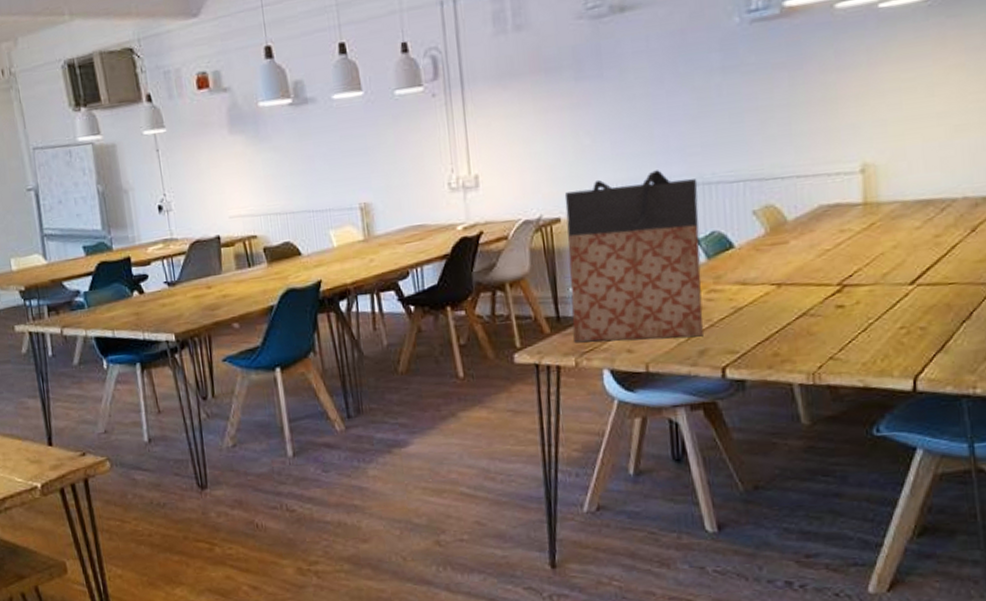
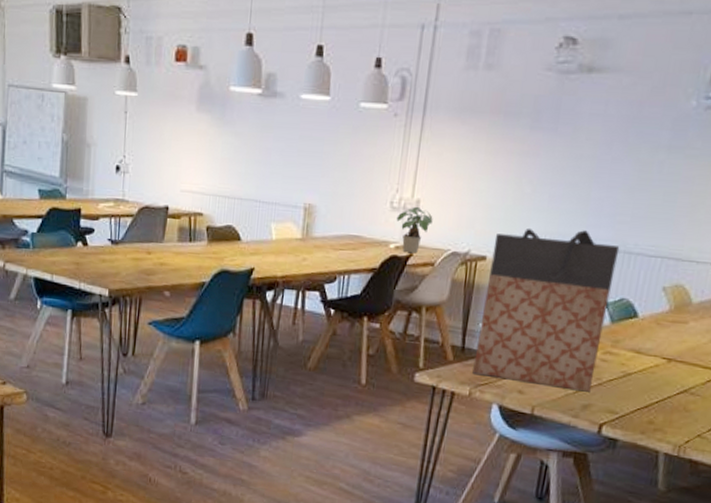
potted plant: none [458,183,496,232] -> present [396,207,433,254]

